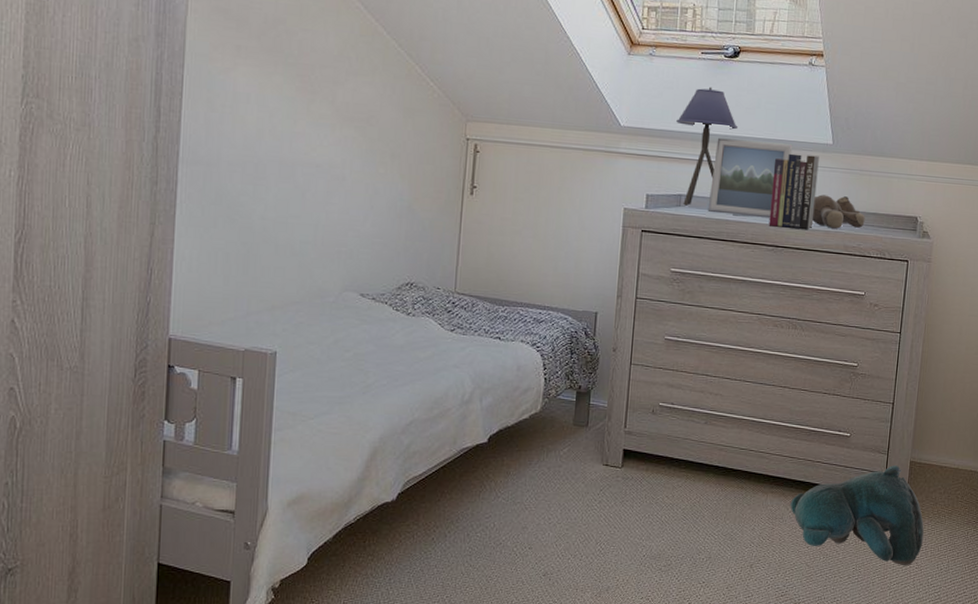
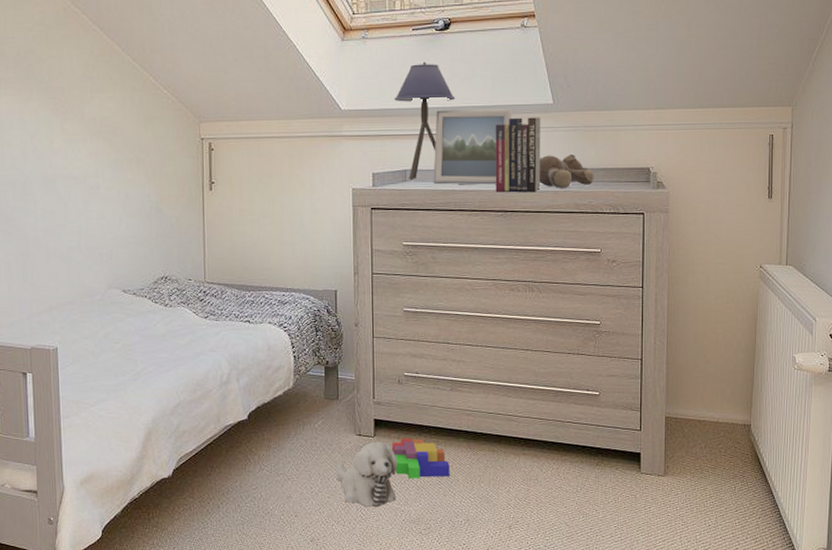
plush toy: none [577,472,644,541] -> present [336,441,398,507]
toy blocks: none [639,470,697,513] -> present [392,438,450,479]
teddy bear: present [790,465,924,566] -> none [544,422,688,523]

